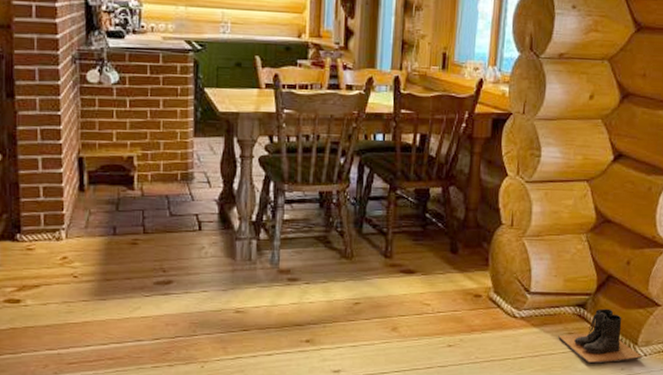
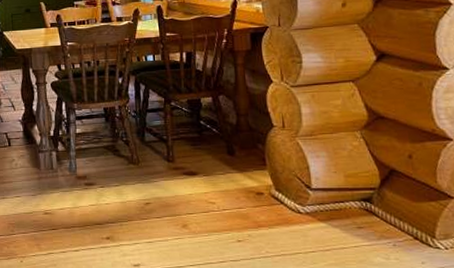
boots: present [558,308,643,364] -> none [347,202,444,258]

